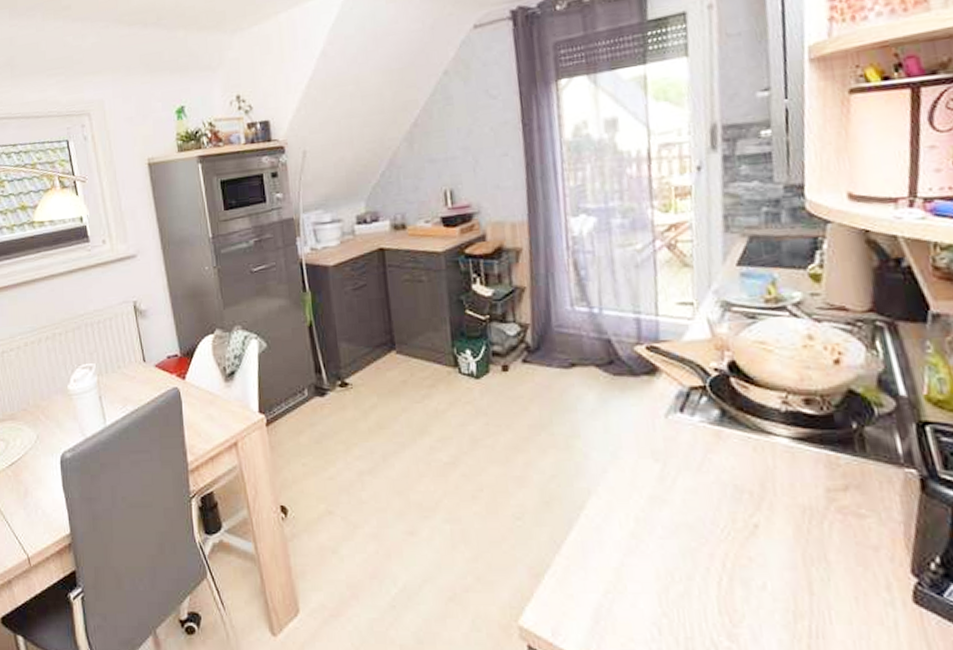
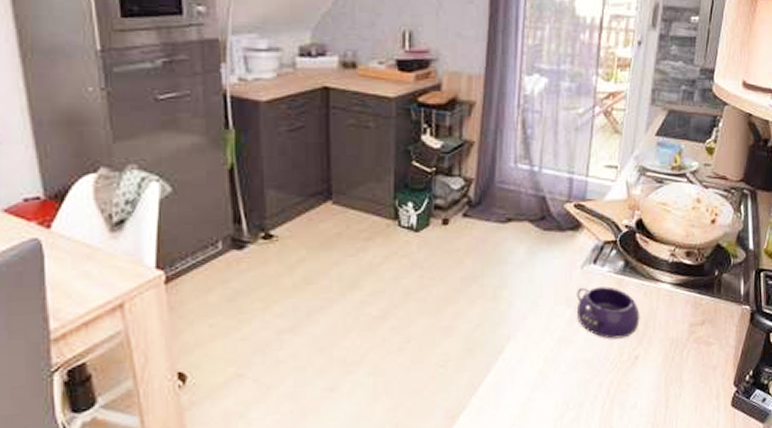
bowl: none [663,438,753,501] -> present [576,286,640,339]

